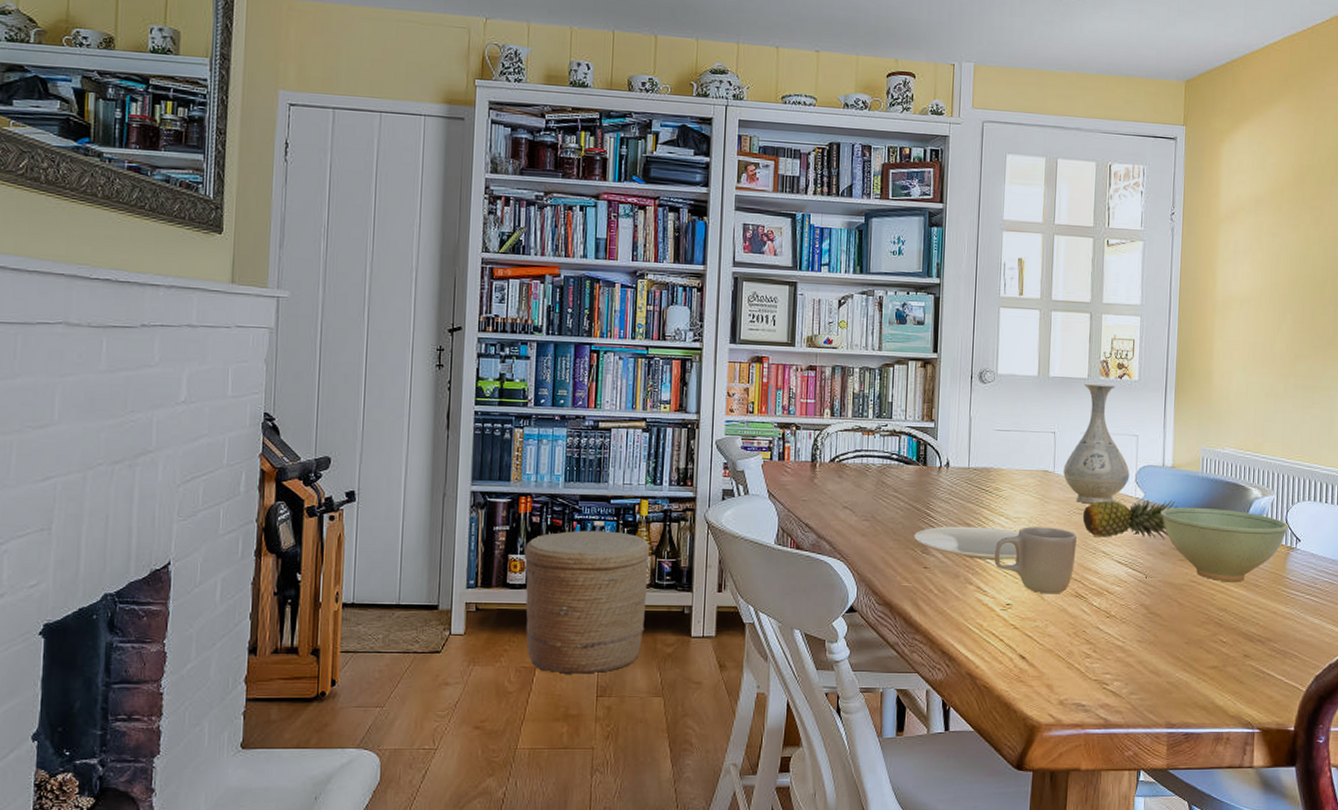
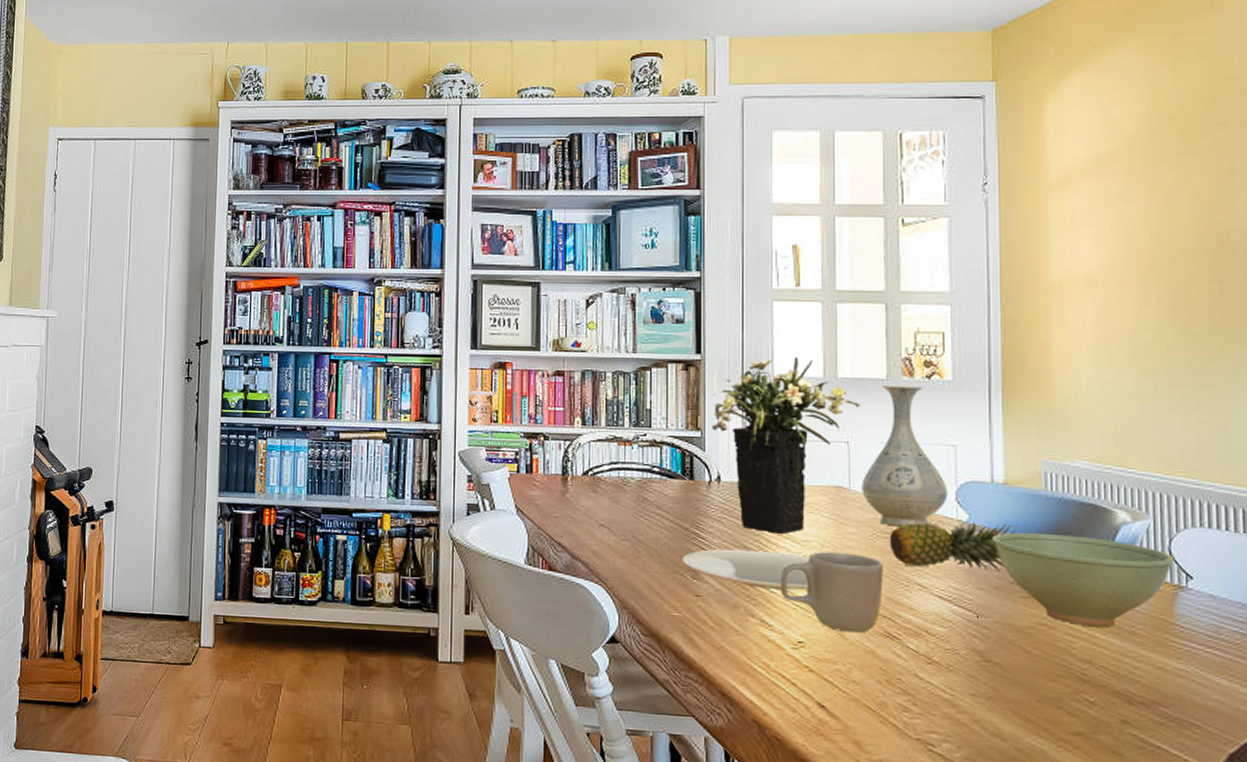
woven basket: present [524,530,650,674] -> none [268,544,394,695]
flower arrangement: none [943,358,1067,512] -> present [711,357,861,534]

